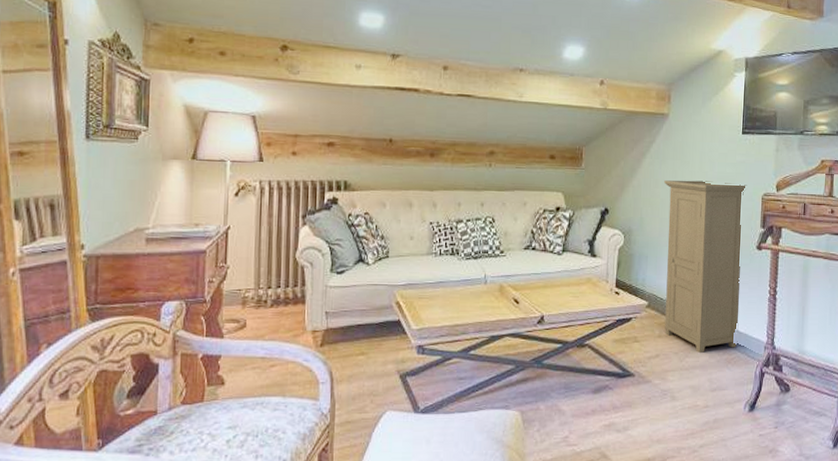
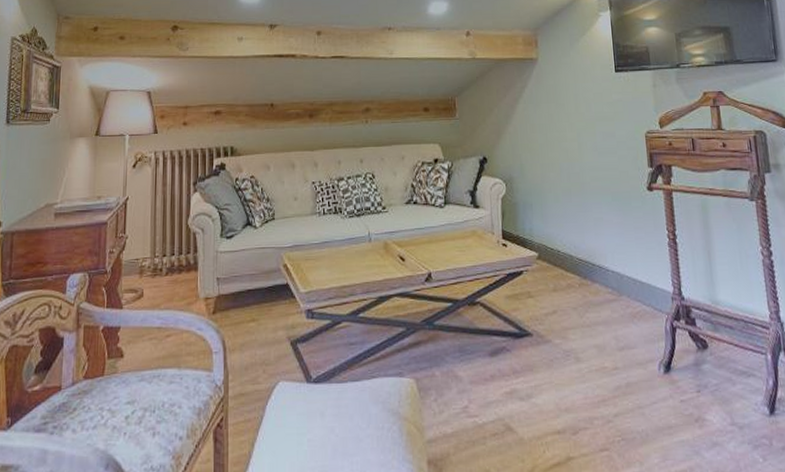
armoire: present [664,180,748,354] -> none [541,122,641,308]

